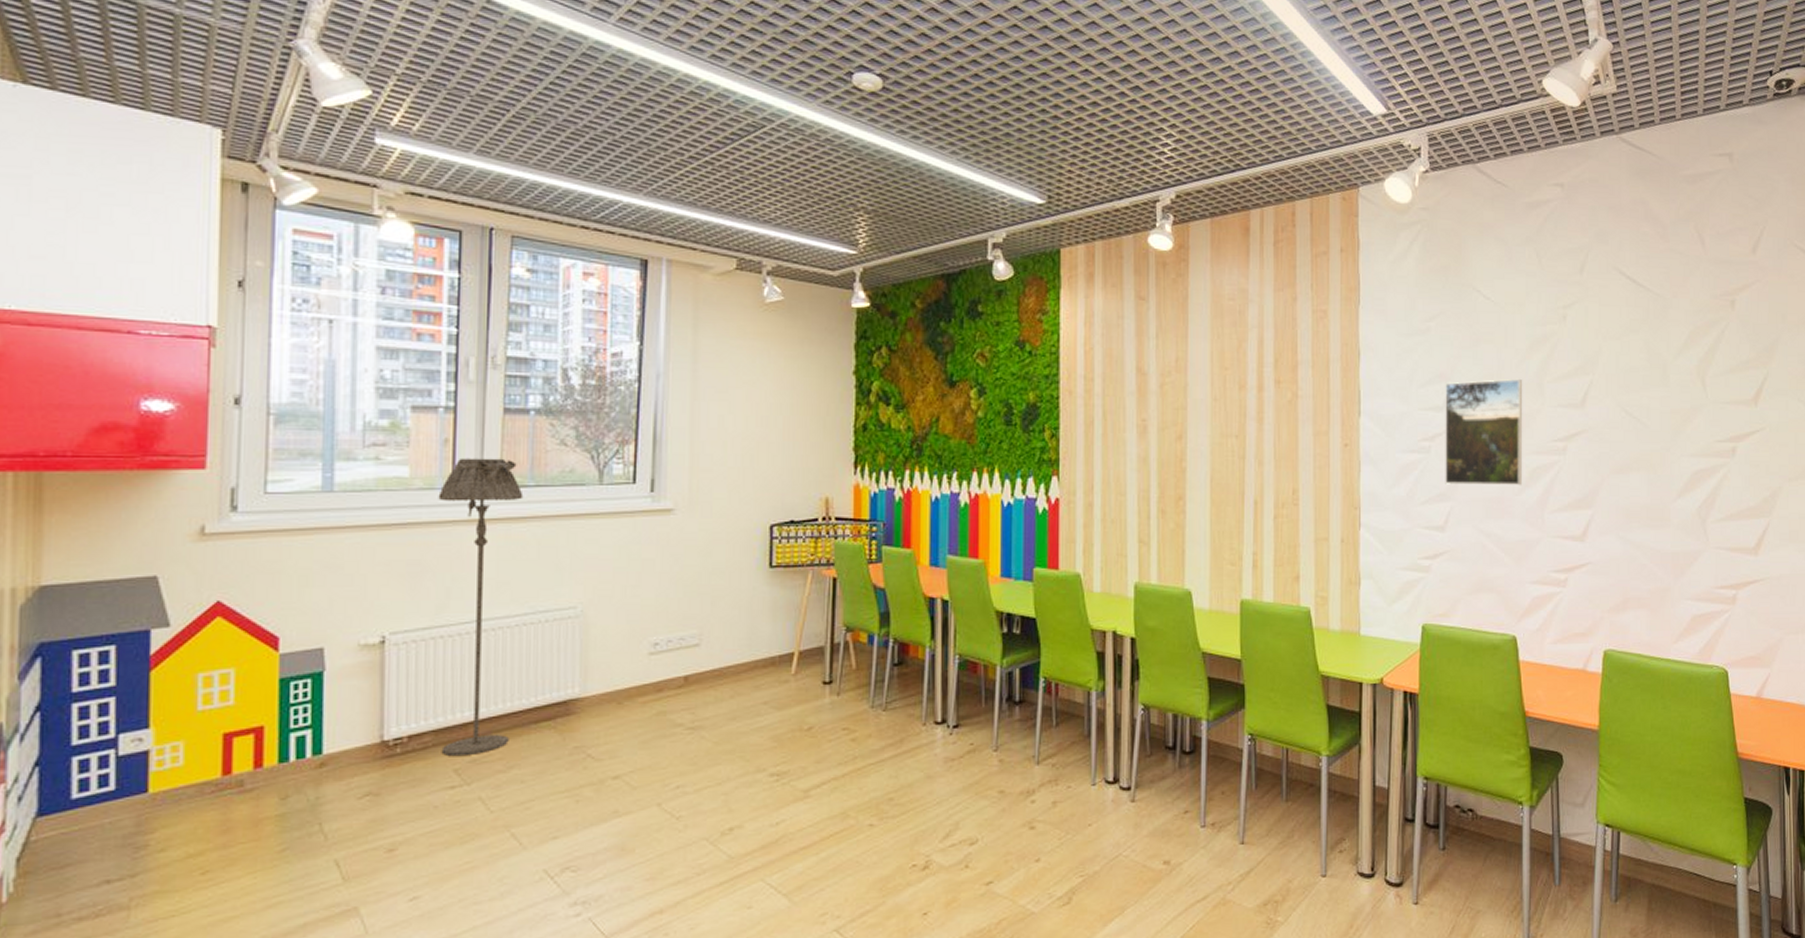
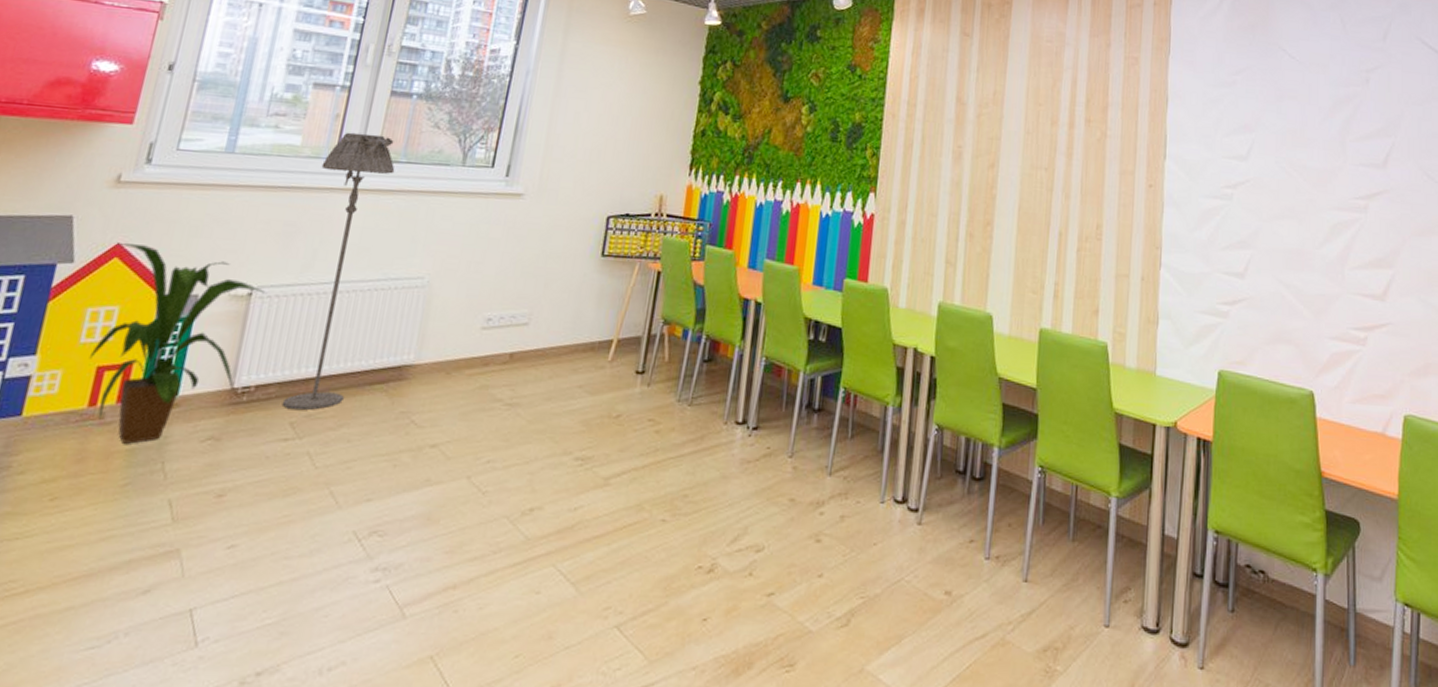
house plant: none [211,601,402,809] -> present [88,243,267,444]
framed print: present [1445,379,1522,486] -> none [1246,134,1324,240]

